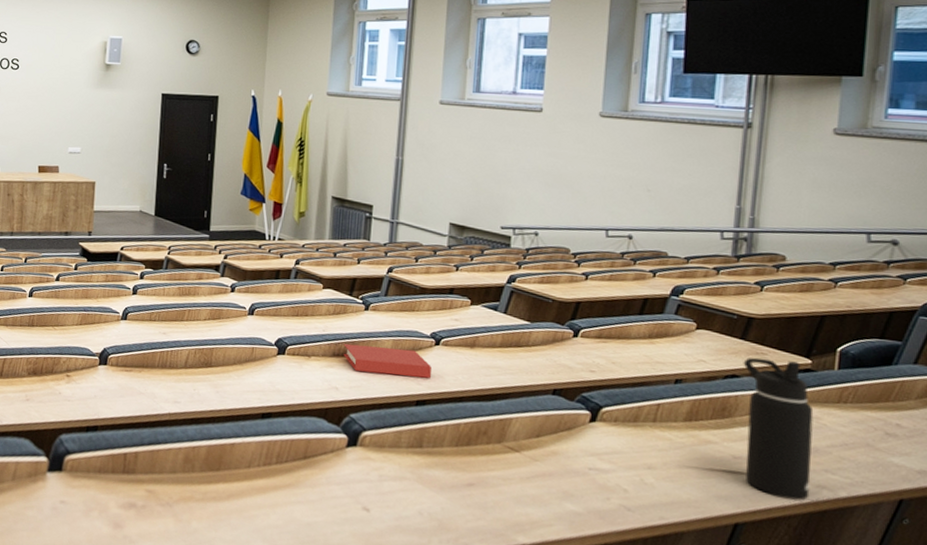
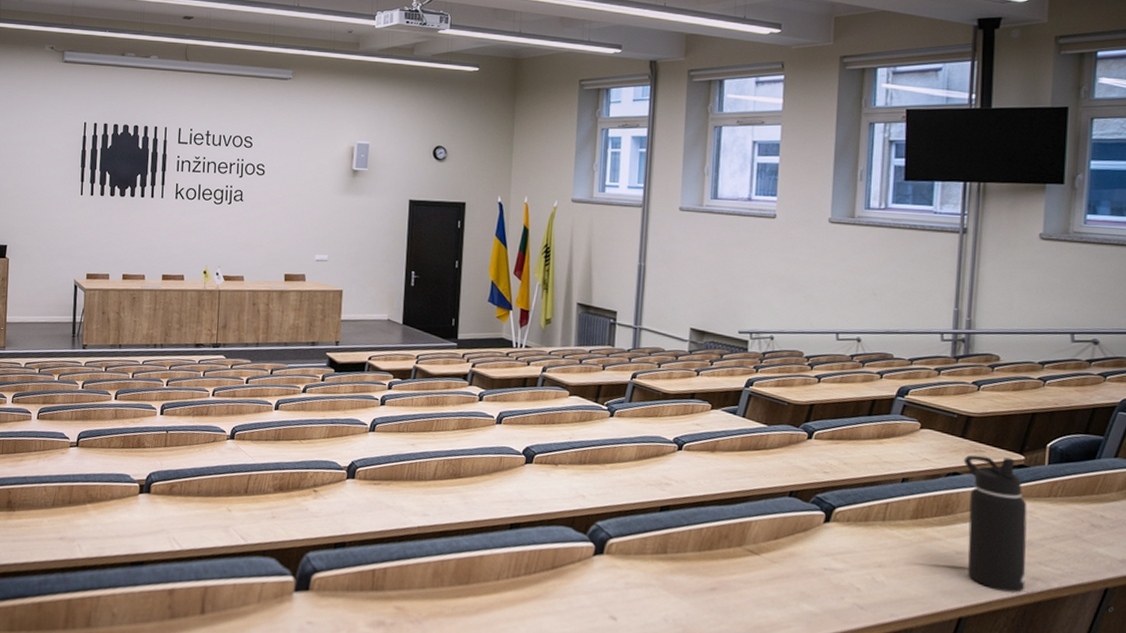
book: present [343,343,432,379] -> none [589,450,675,484]

